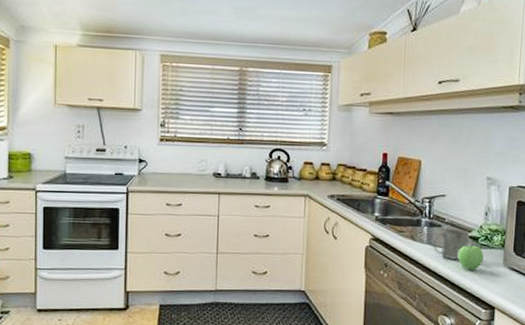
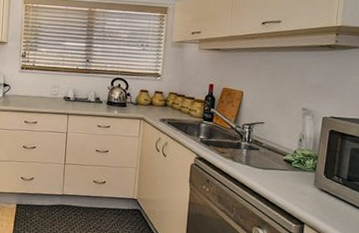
mug: present [432,228,469,261] -> none [250,151,284,181]
apple: present [457,244,484,270] -> none [272,166,296,190]

